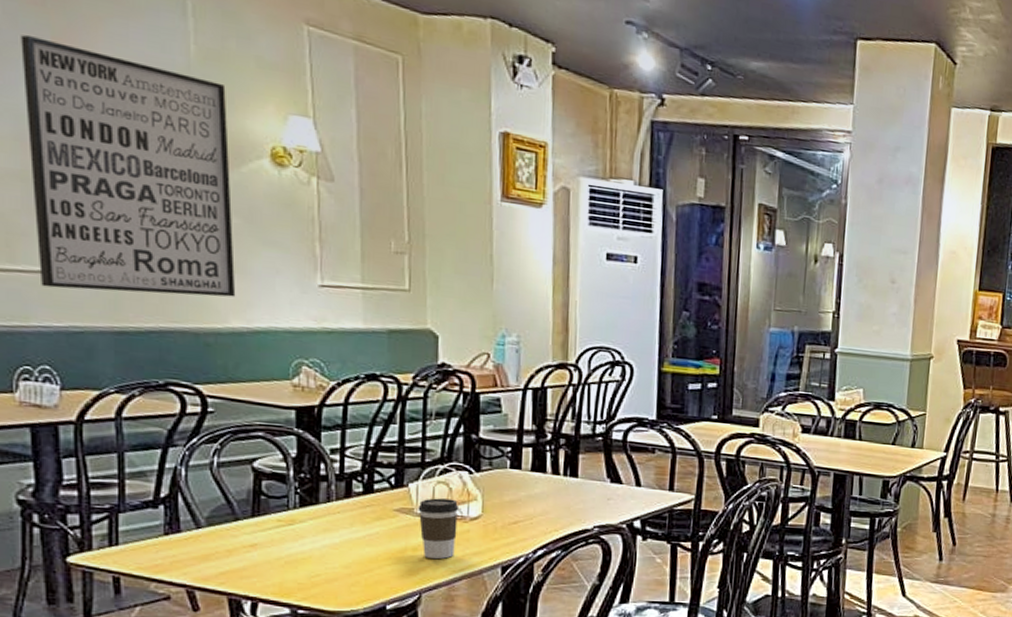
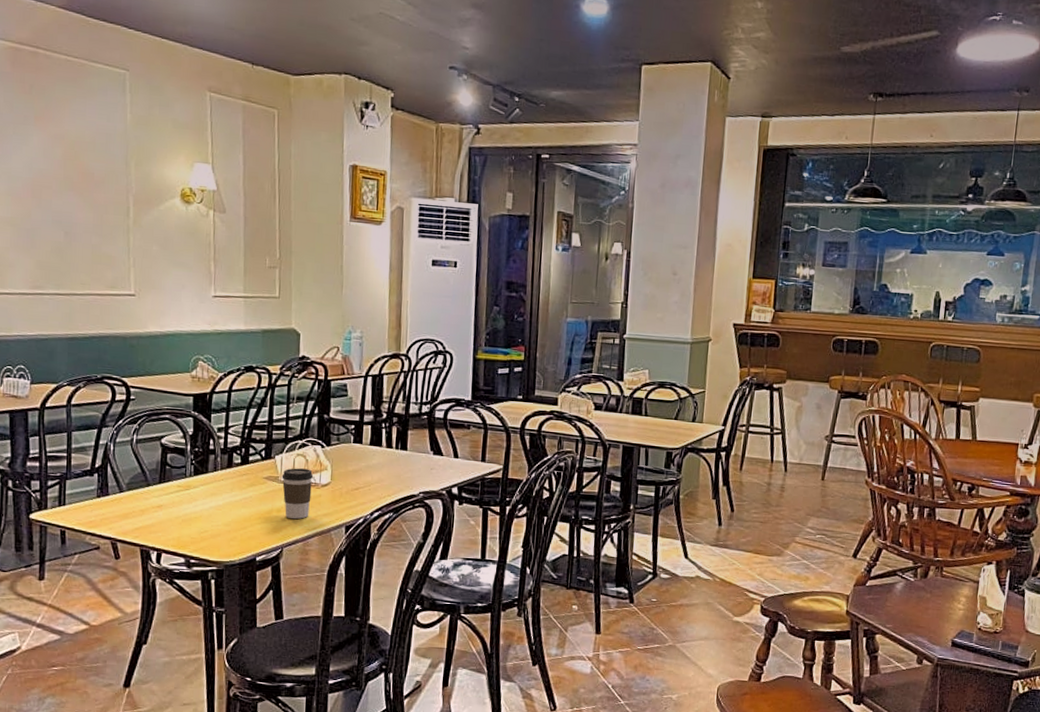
wall art: present [20,35,236,297] -> none [14,117,153,308]

